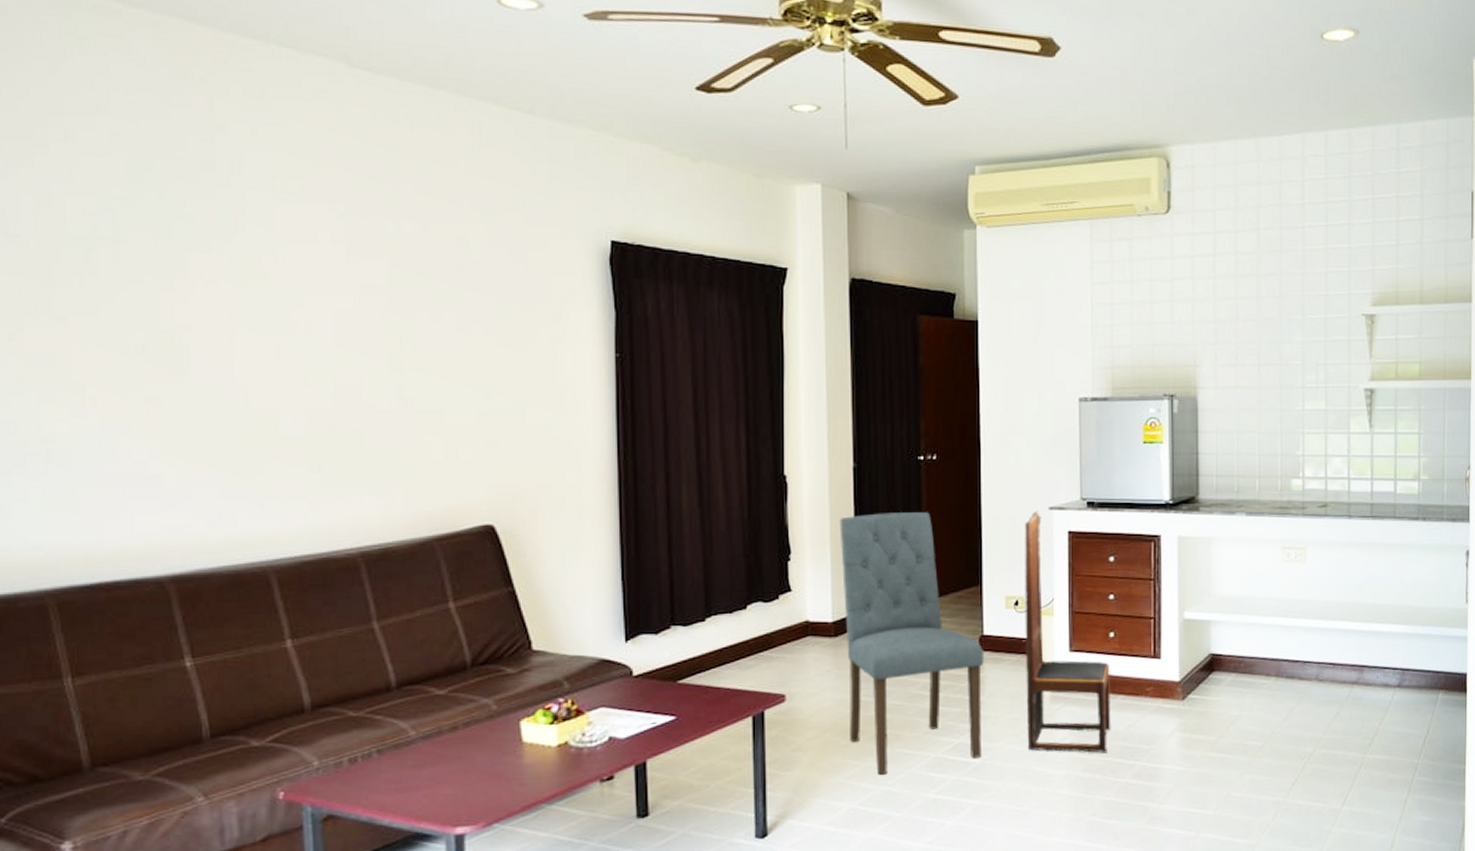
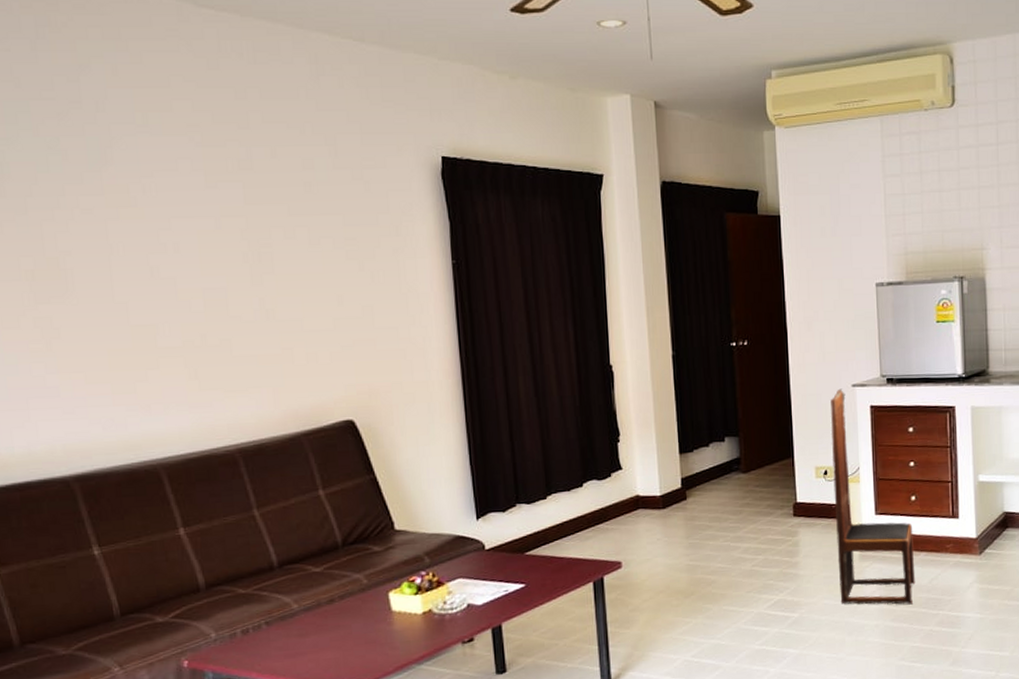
dining chair: present [839,512,984,775] -> none [662,393,799,630]

